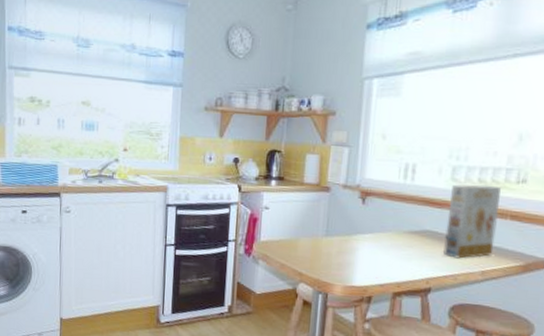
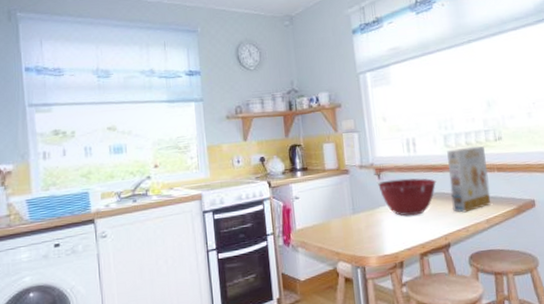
mixing bowl: none [360,206,431,251] -> present [378,178,436,216]

